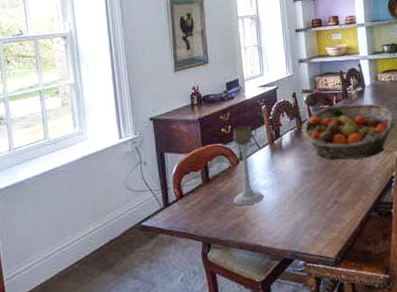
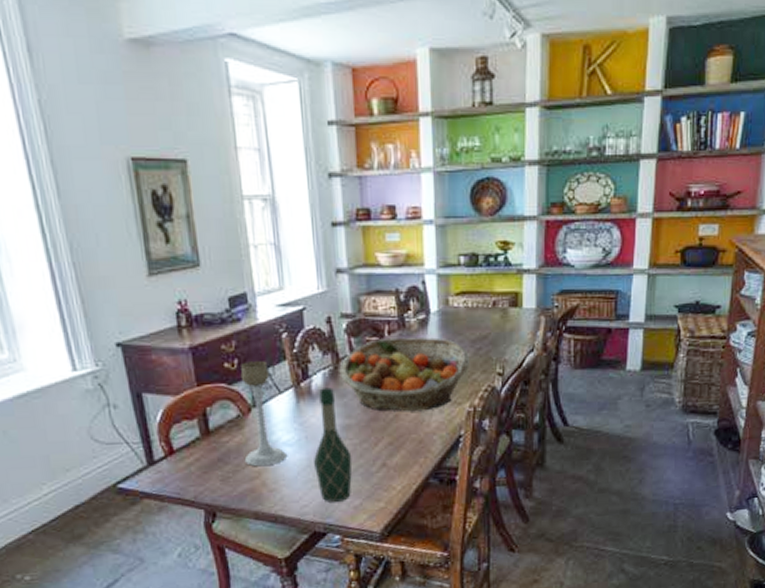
wine bottle: none [284,143,312,234] -> present [314,387,353,502]

